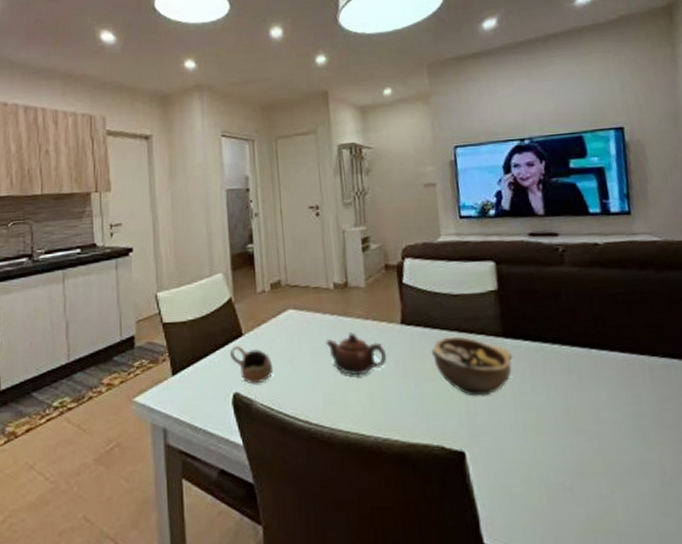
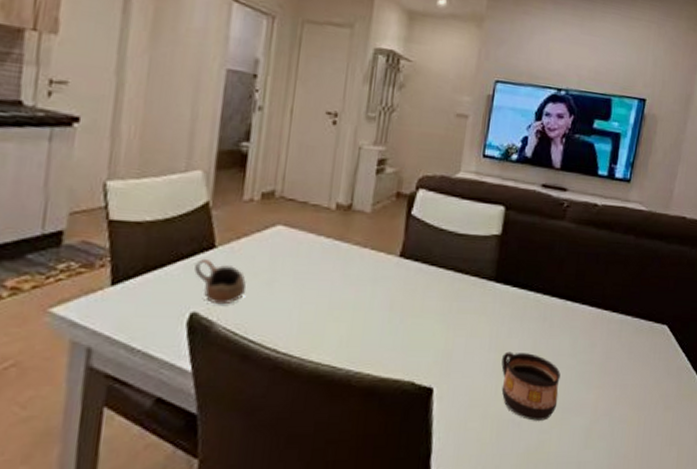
teapot: present [325,332,387,376] -> none [313,259,378,306]
bowl: present [431,336,513,397] -> none [423,275,499,336]
cup: none [532,409,612,485] -> present [501,351,561,421]

